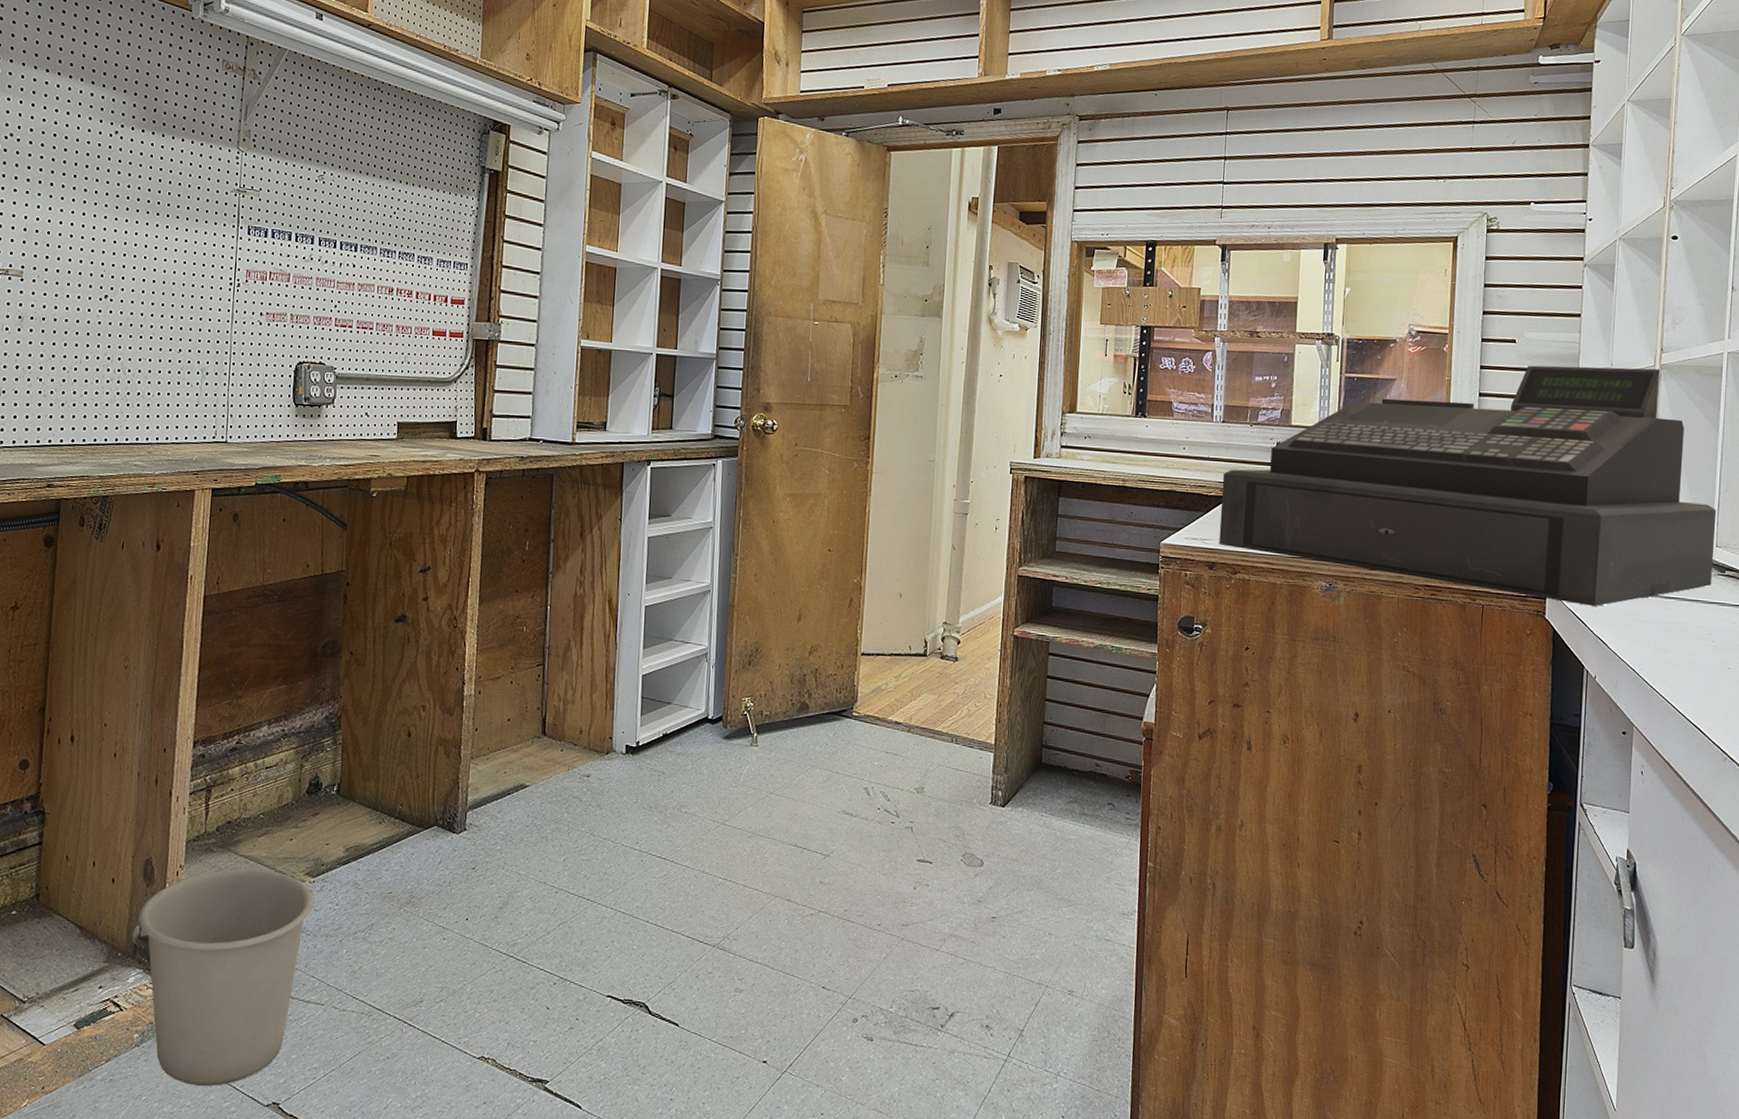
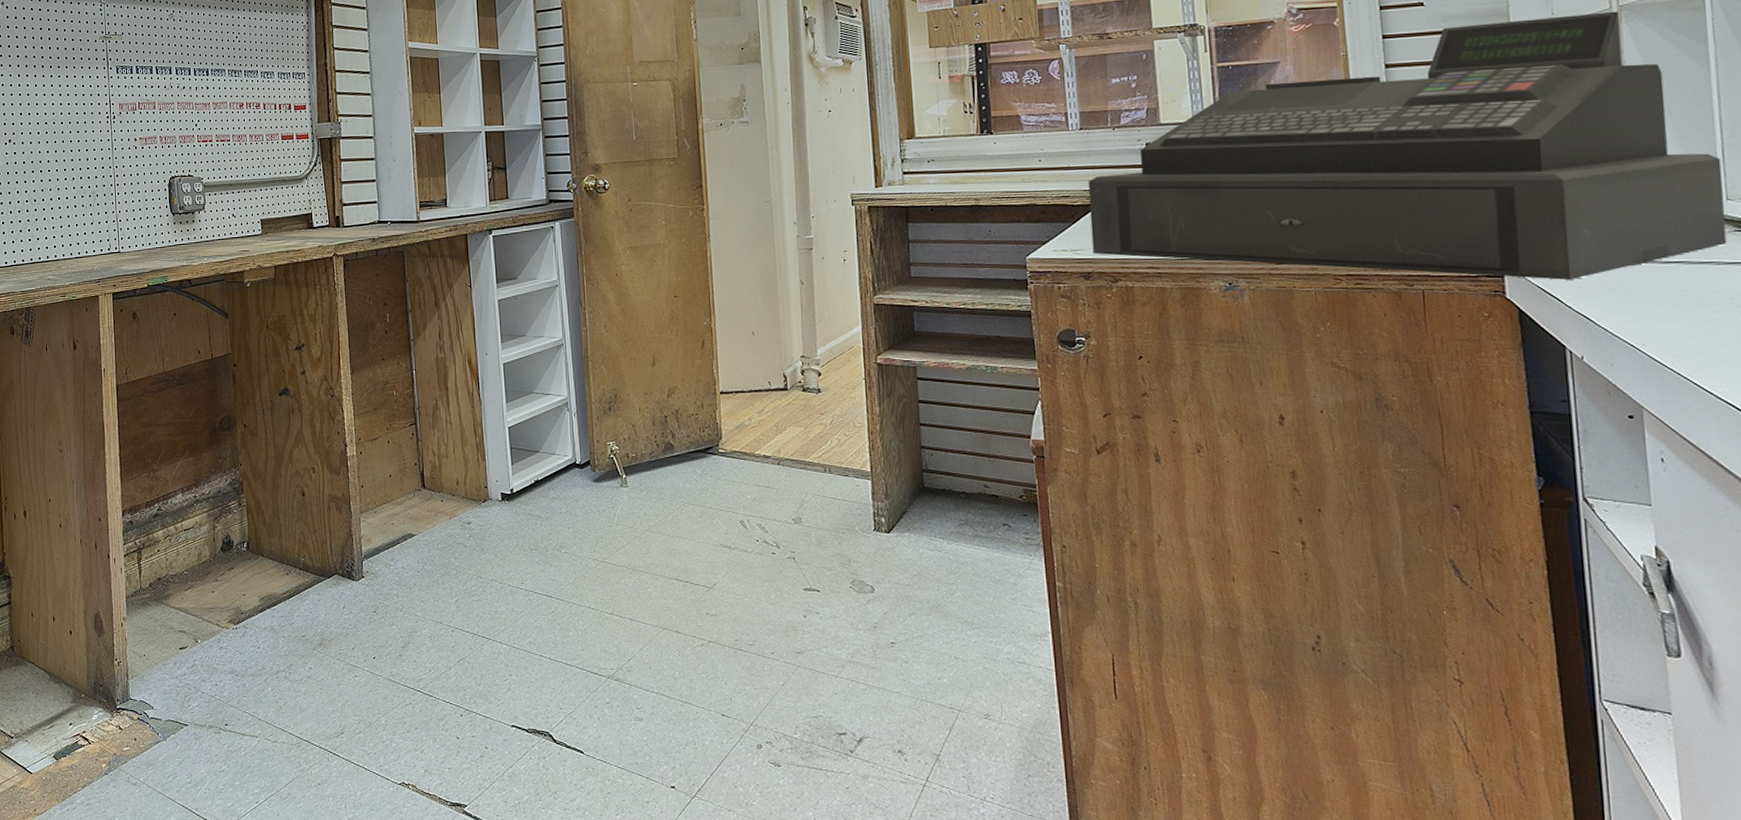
bucket: present [131,868,315,1086] -> none [91,619,239,809]

